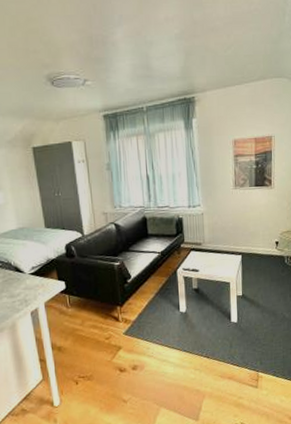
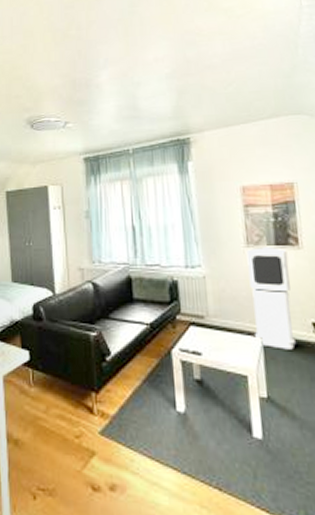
air purifier: none [234,187,264,262] -> present [246,246,296,350]

